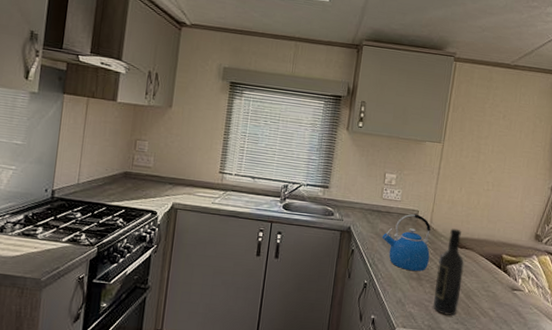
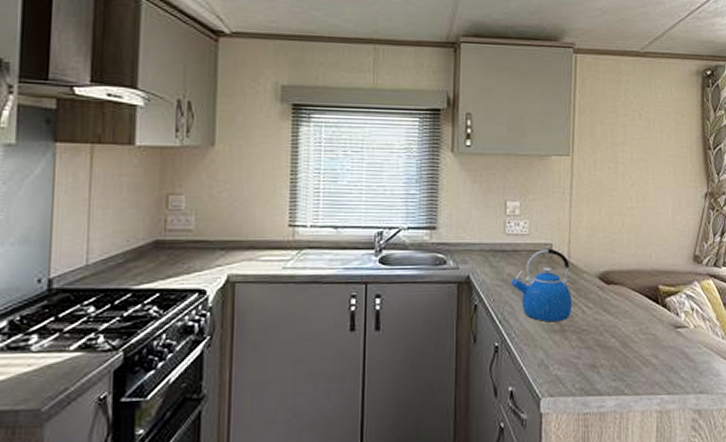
wine bottle: present [433,228,464,316] -> none [583,260,615,372]

